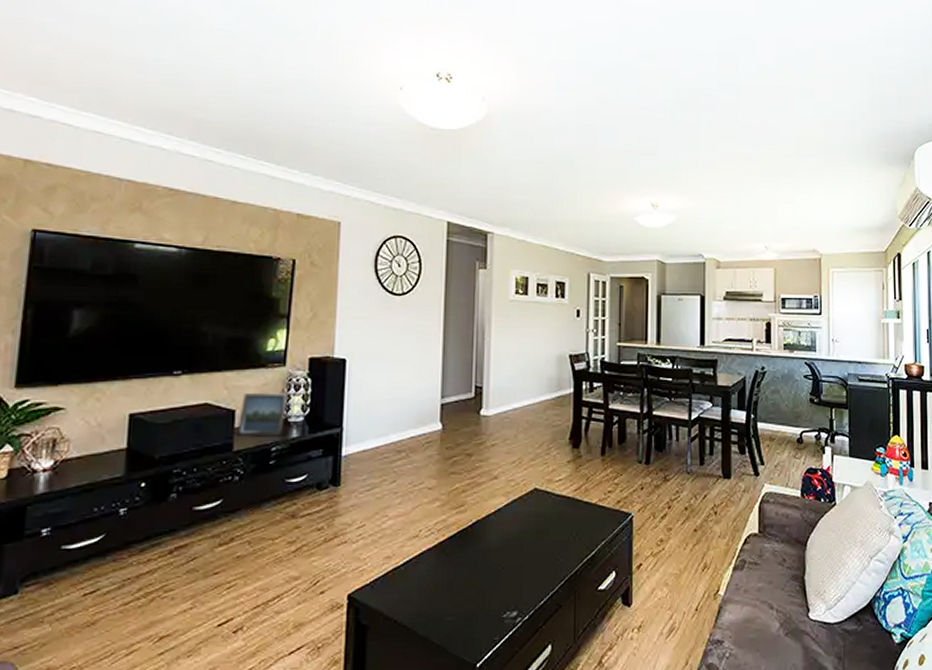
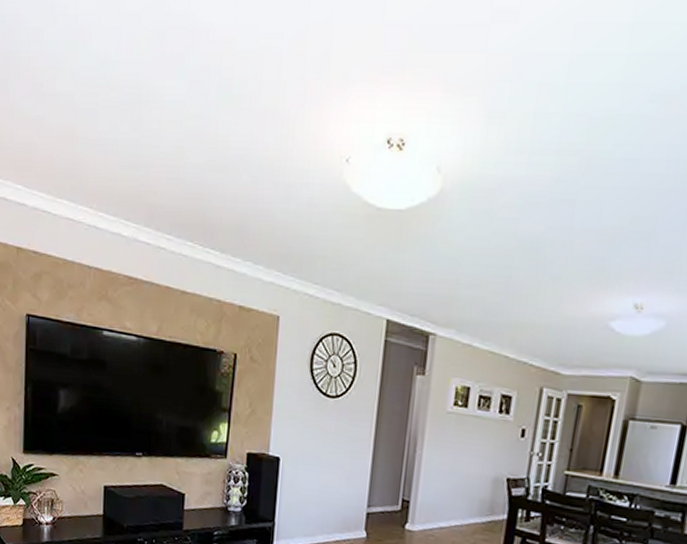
picture frame: present [236,393,289,437] -> none [186,479,229,523]

